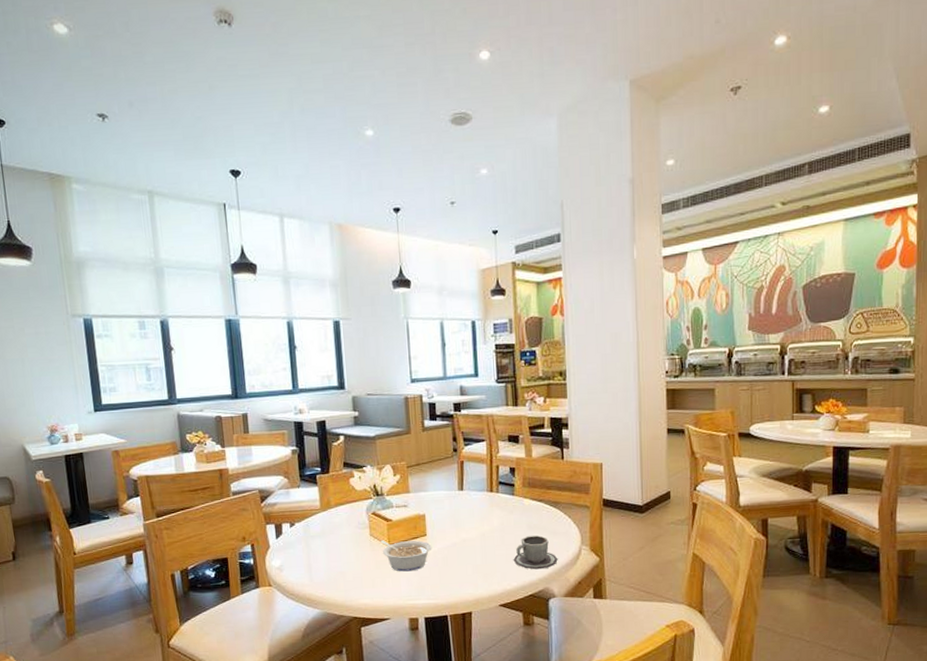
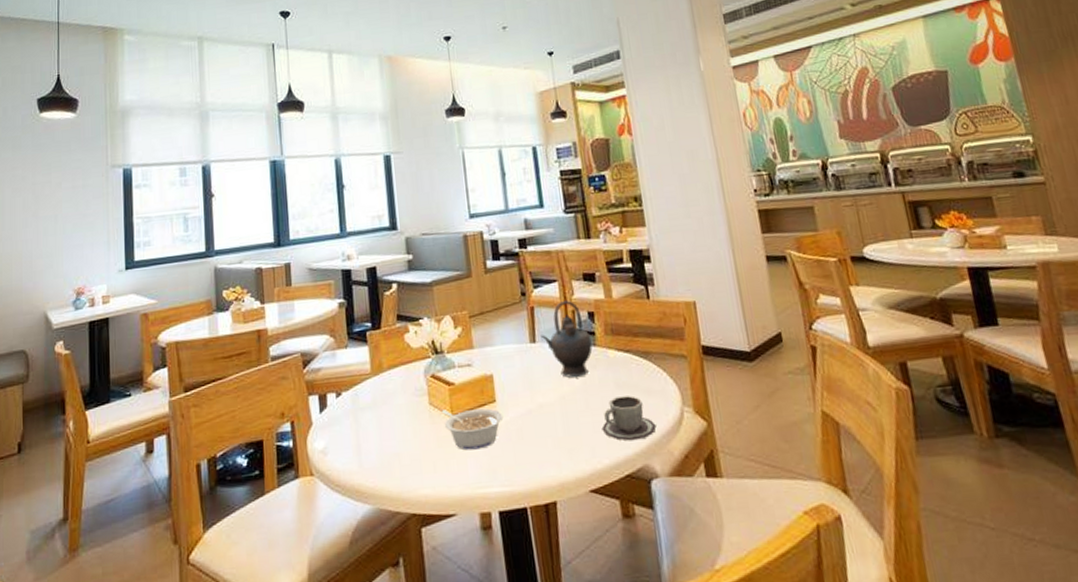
teapot: none [467,457,511,519] -> present [540,300,593,378]

